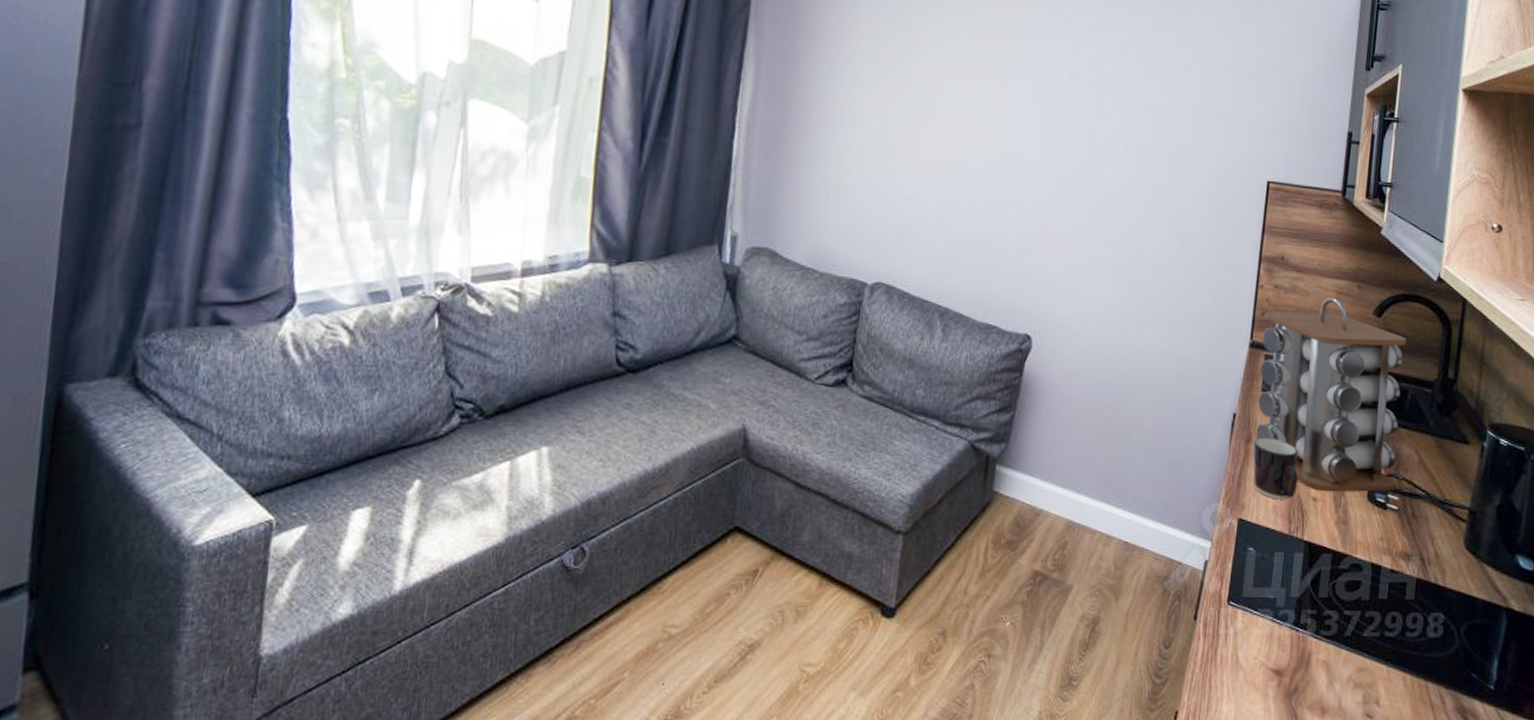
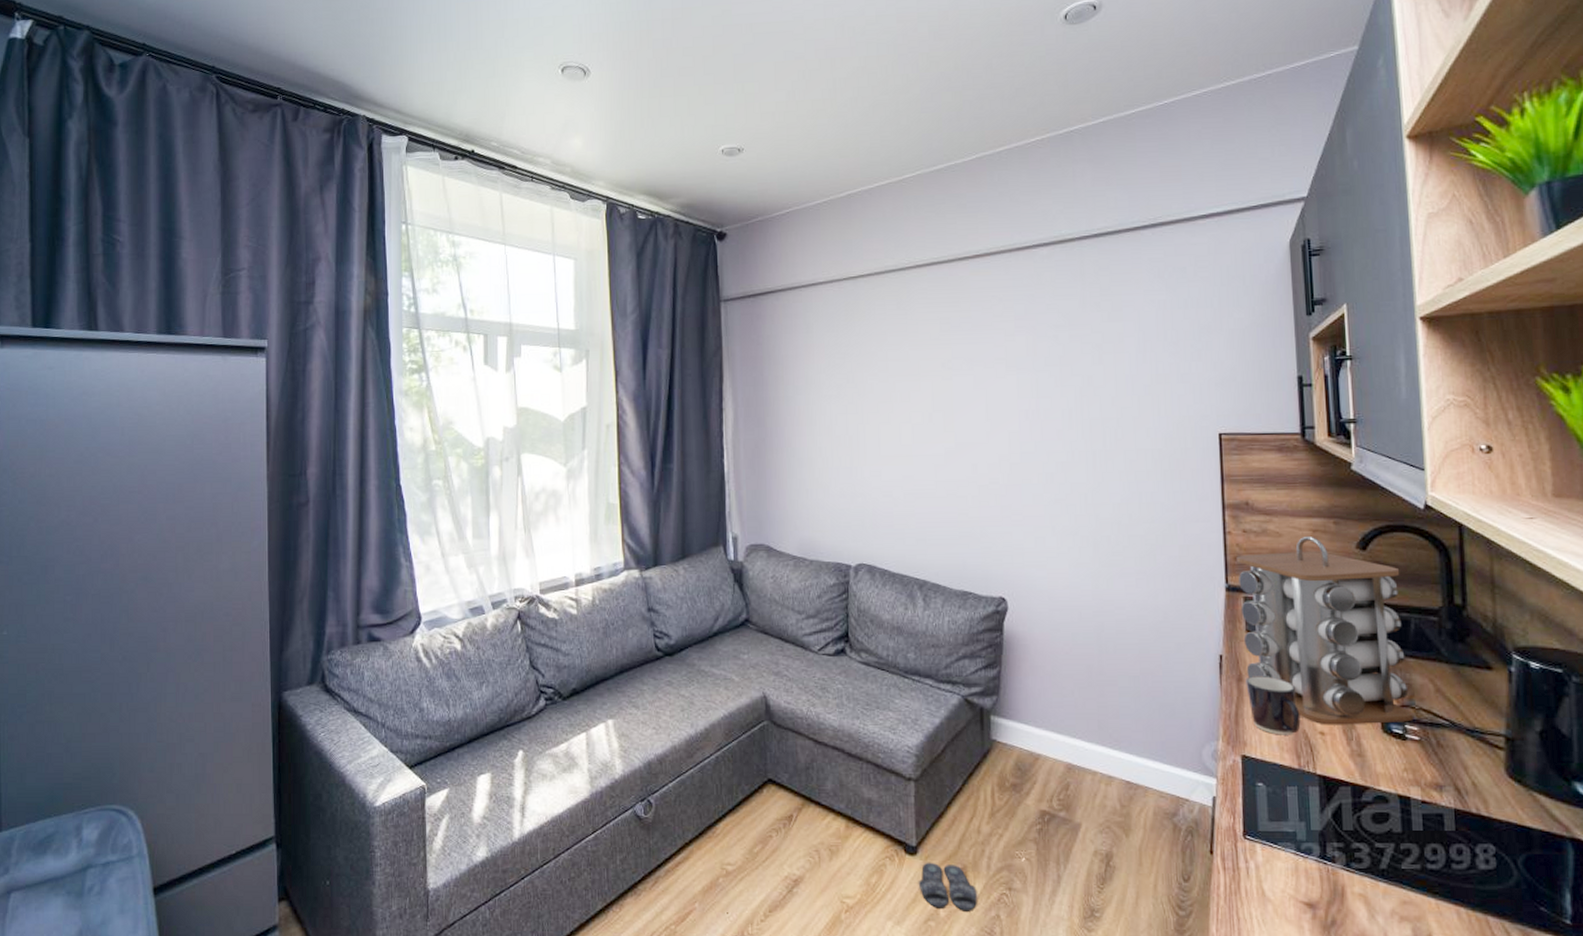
slippers: none [891,625,954,681] -> present [918,862,977,911]

